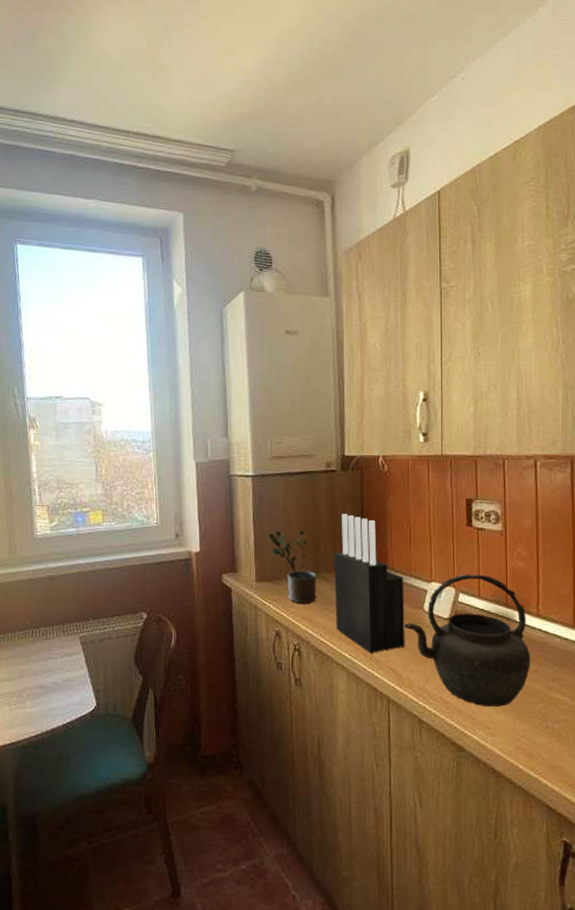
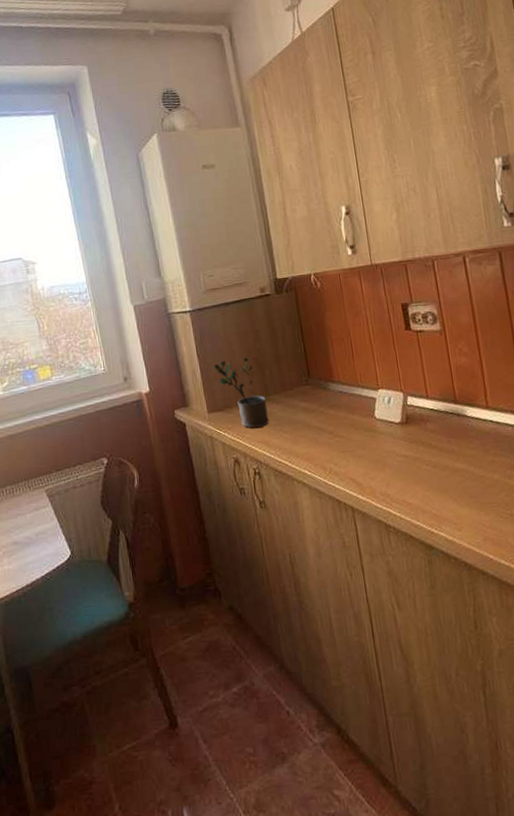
knife block: present [333,514,405,653] -> none [279,335,362,467]
kettle: present [404,574,531,706] -> none [358,375,487,503]

